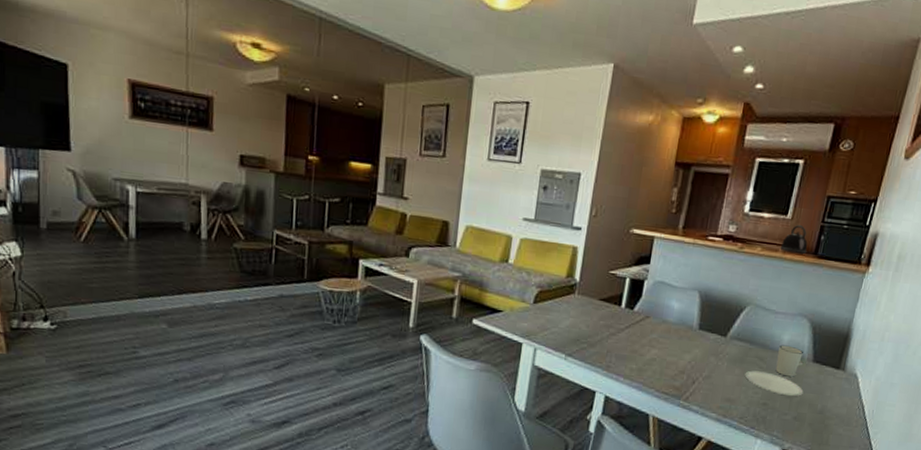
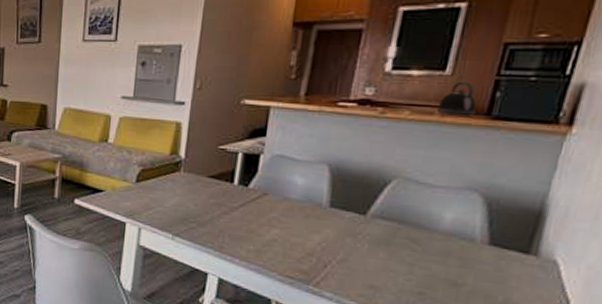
plate: present [744,370,804,397] -> none [392,254,476,286]
cup: present [775,345,804,377] -> none [435,224,476,263]

